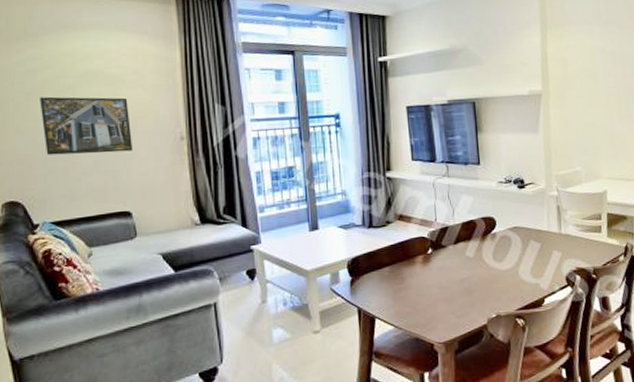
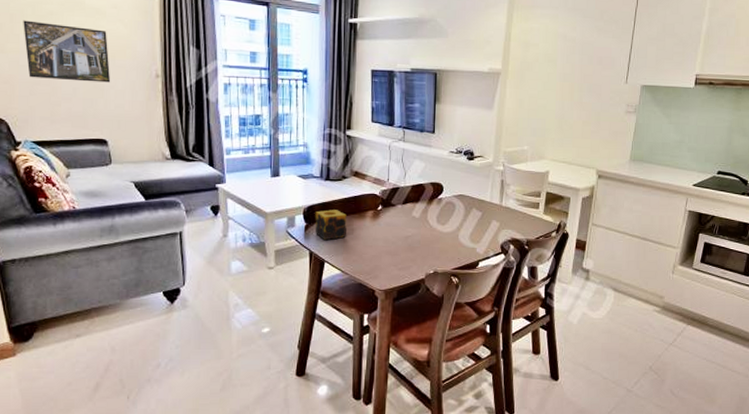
candle: none [360,258,397,293] -> present [315,209,347,240]

